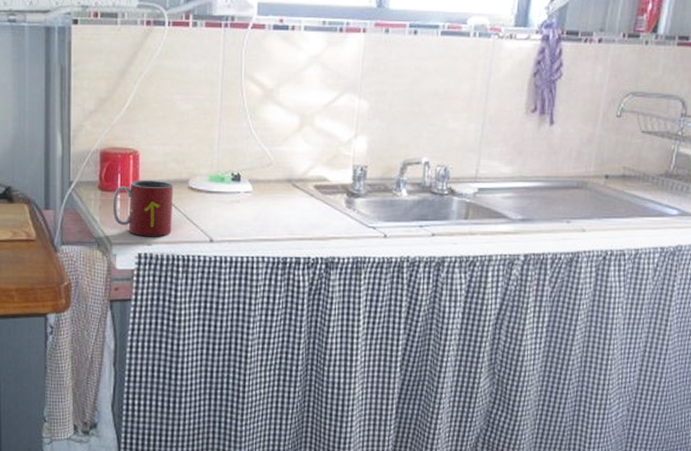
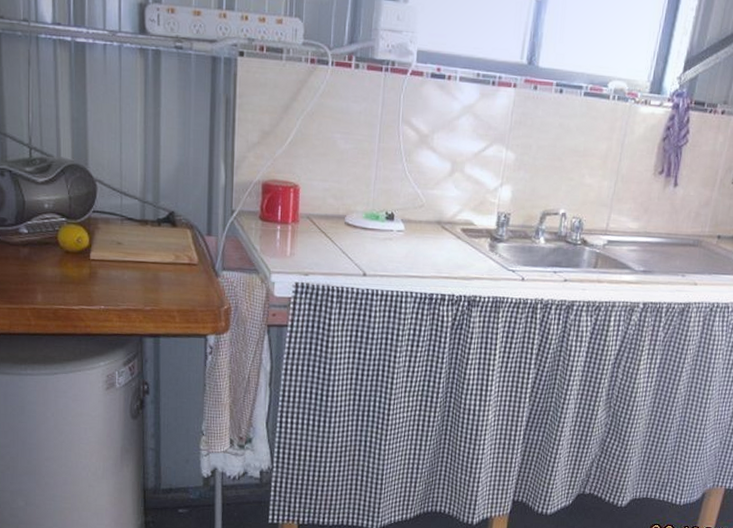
mug: present [112,180,174,236] -> none [272,213,331,268]

